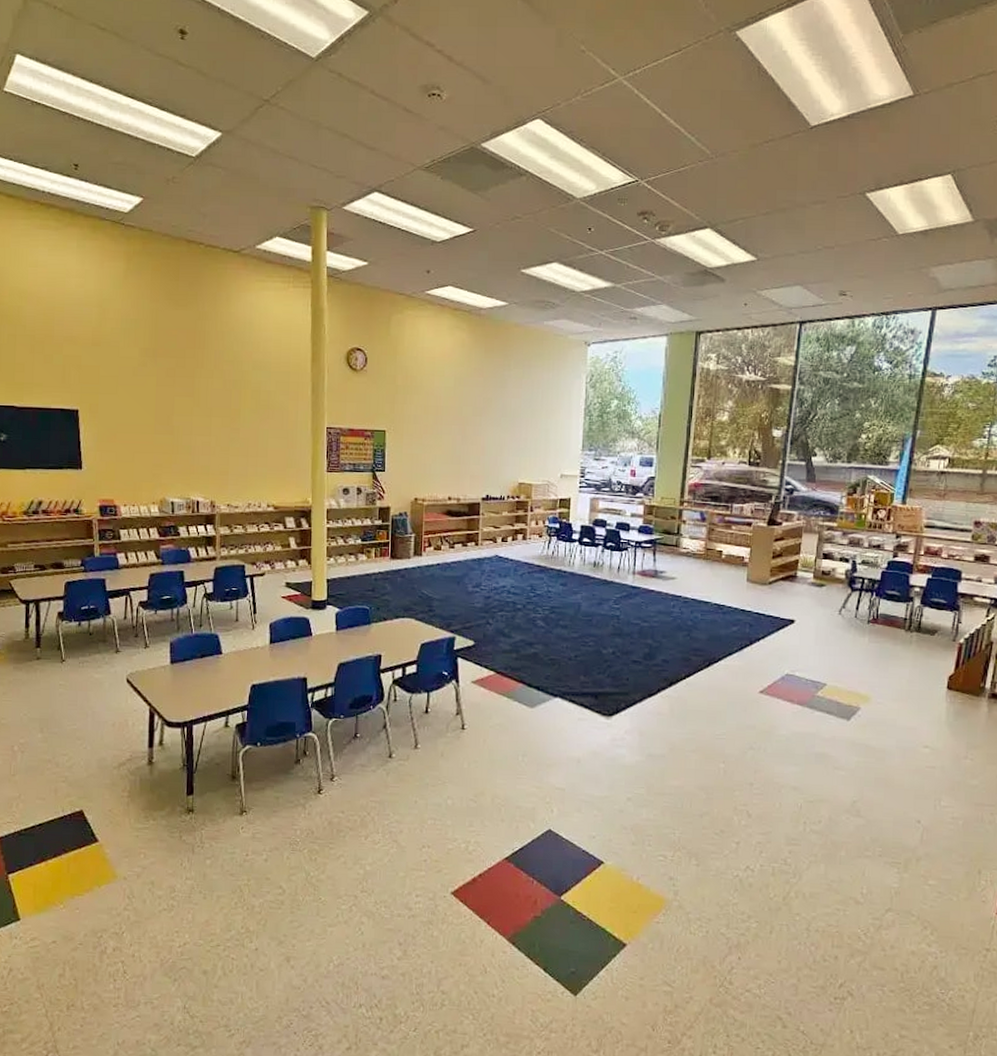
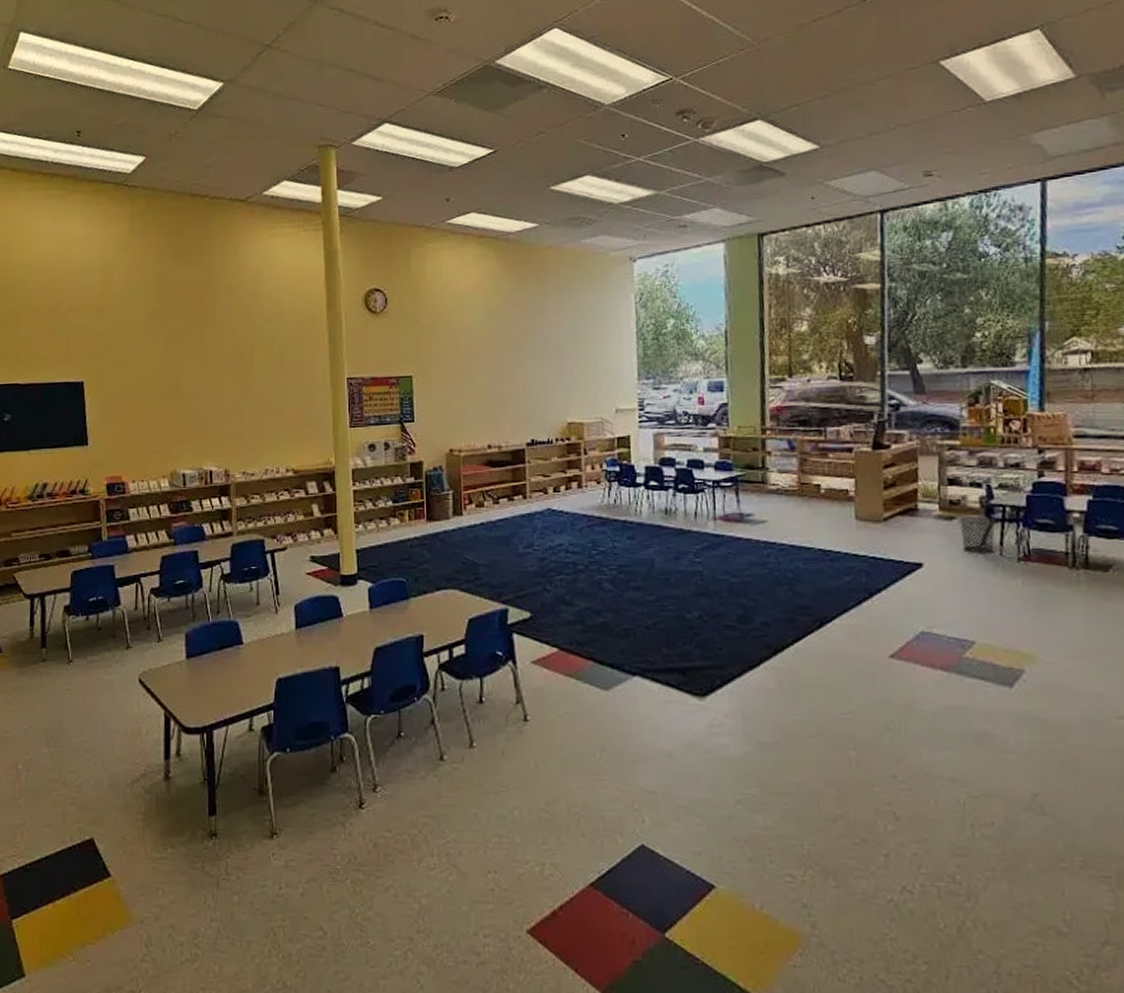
waste bin: none [827,585,855,616] -> present [959,516,996,554]

